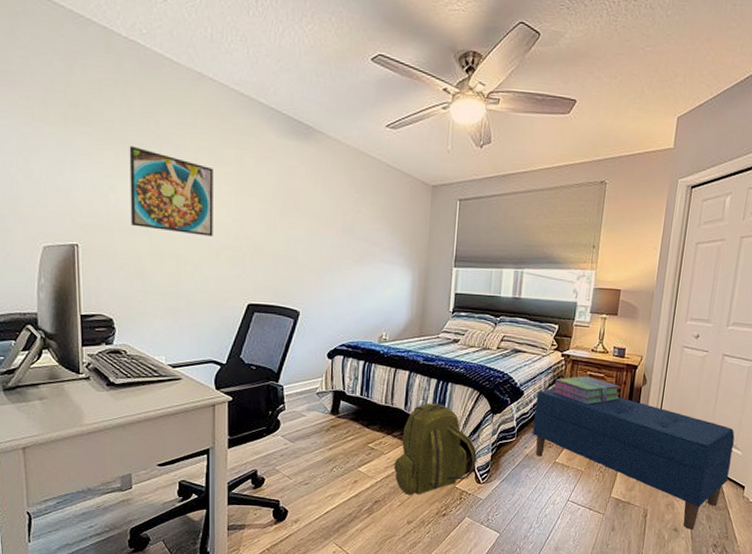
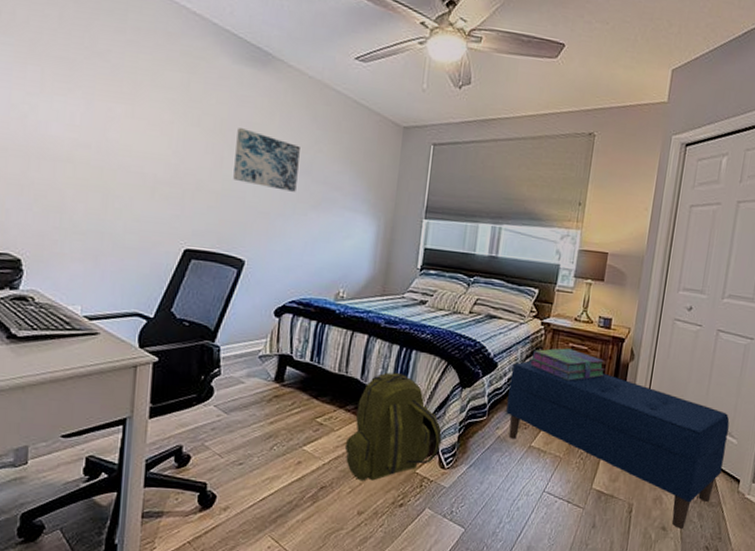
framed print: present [129,145,213,236] -> none [52,61,155,170]
wall art: none [285,195,342,249] -> present [233,128,300,192]

